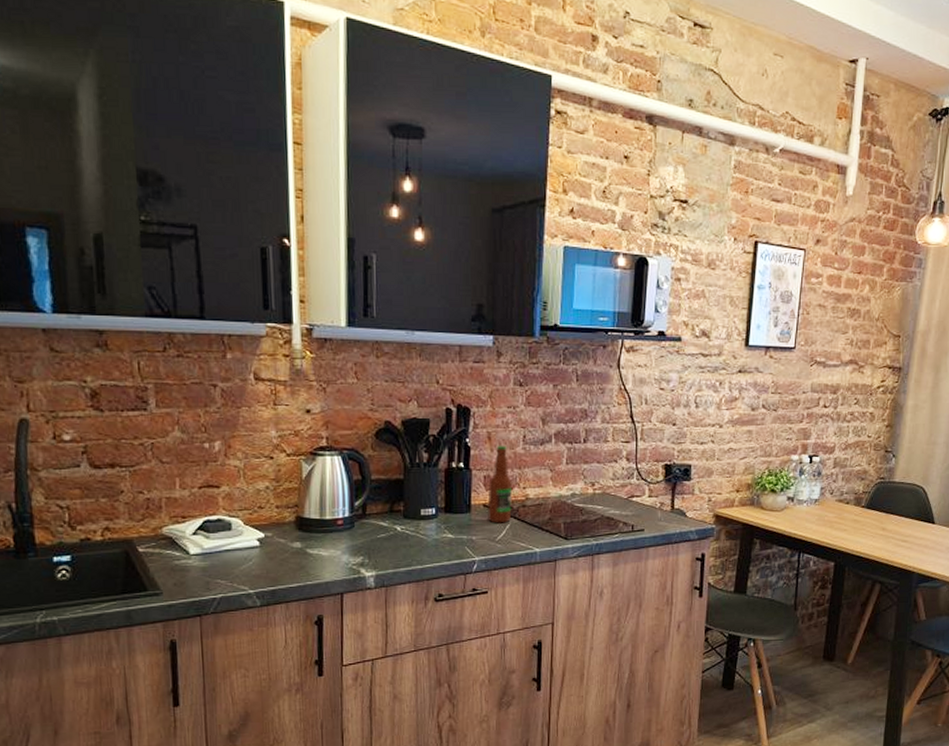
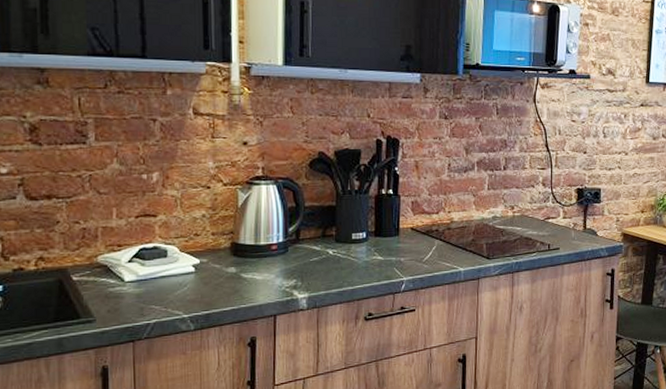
bottle: present [488,445,513,523] -> none [415,172,439,245]

